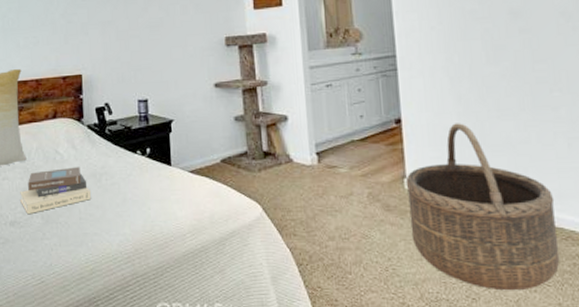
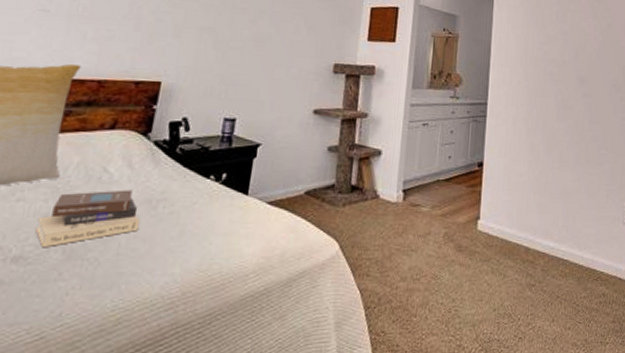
basket: present [405,123,560,291] -> none [476,170,592,329]

